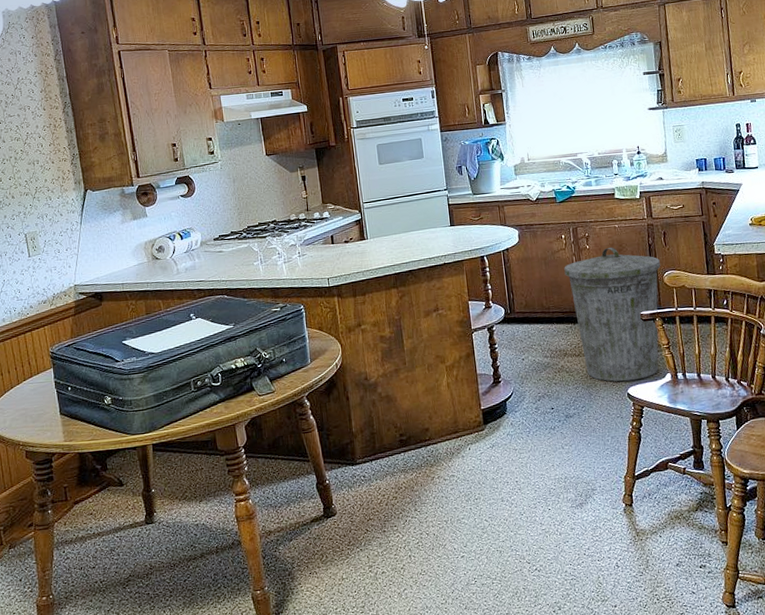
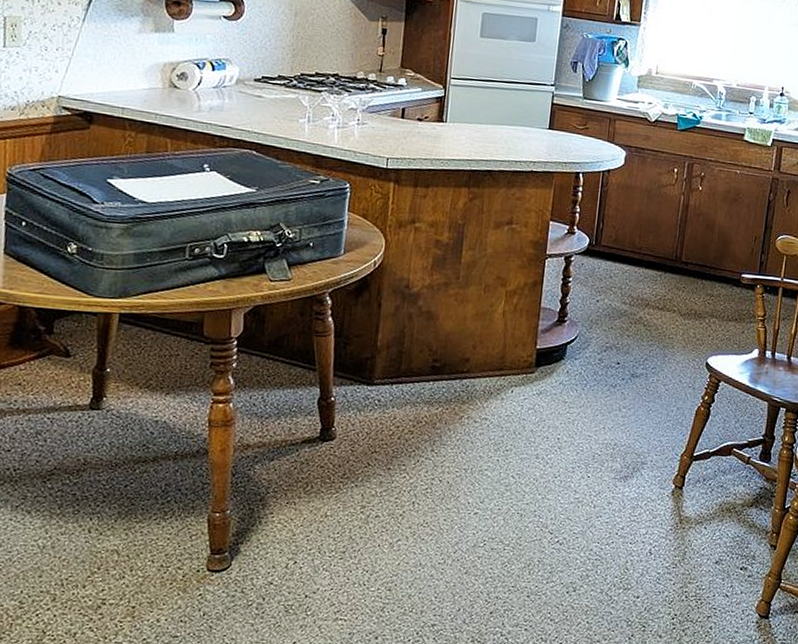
trash can: present [564,247,660,382] -> none [666,194,776,350]

